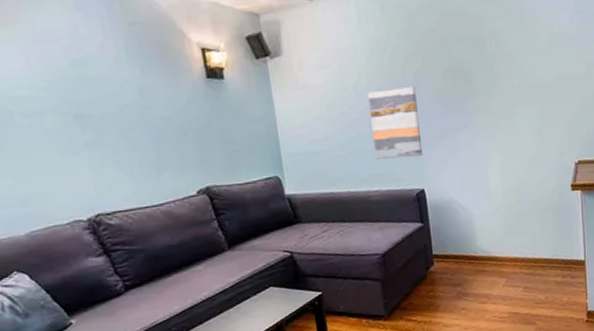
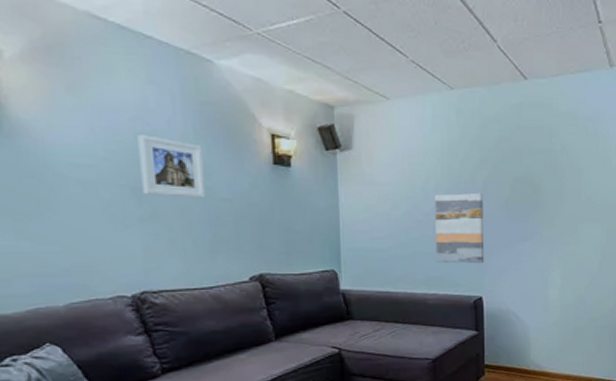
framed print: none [72,61,146,120] -> present [137,134,206,198]

